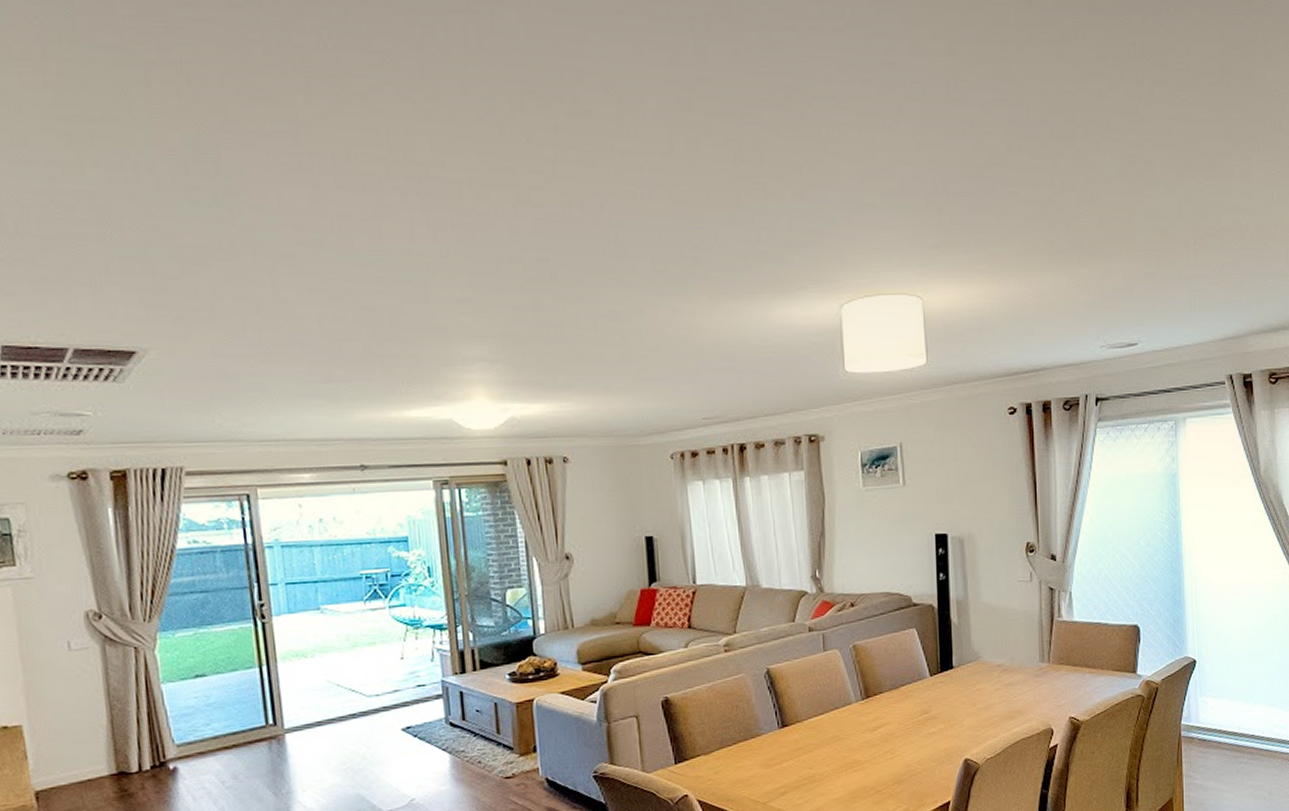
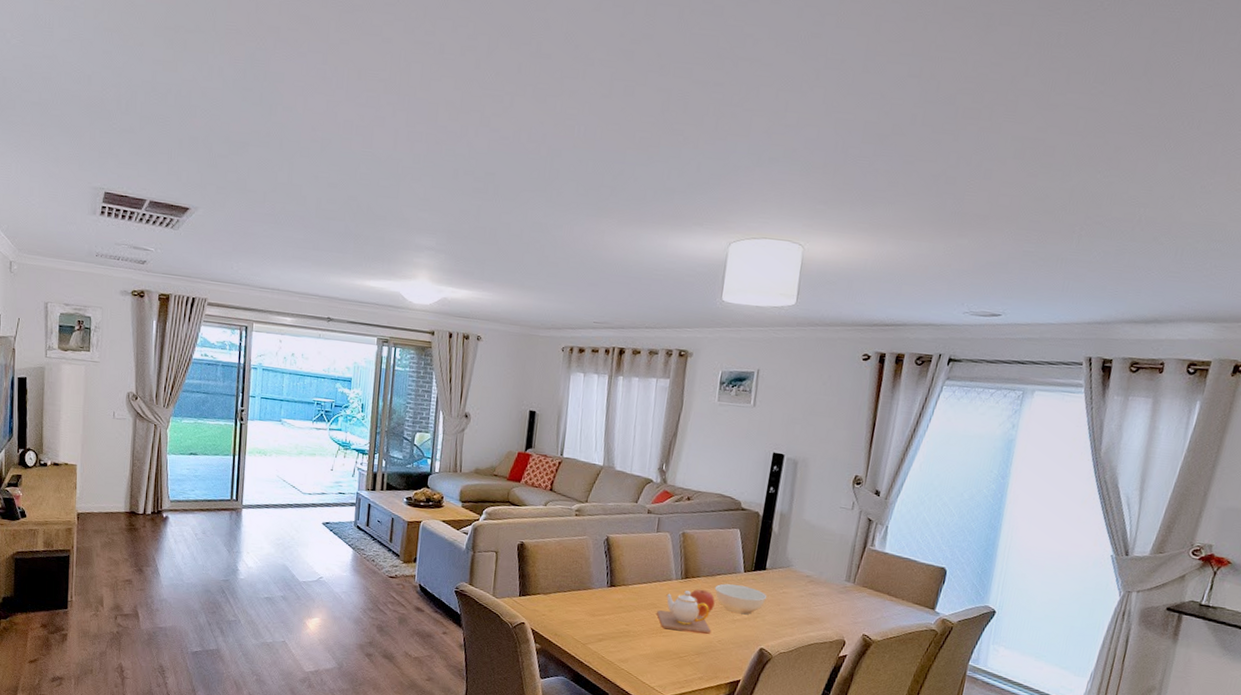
teapot: none [842,712,908,763] -> present [657,590,711,634]
fruit: none [876,706,905,738] -> present [690,589,715,616]
bowl: none [901,692,961,726] -> present [714,583,767,615]

